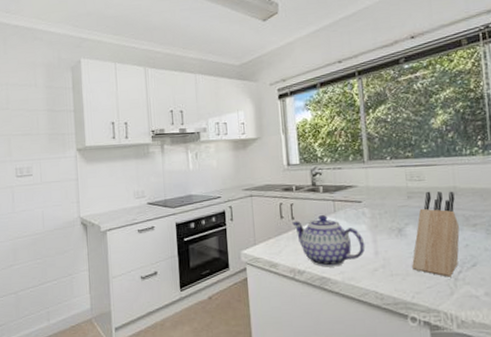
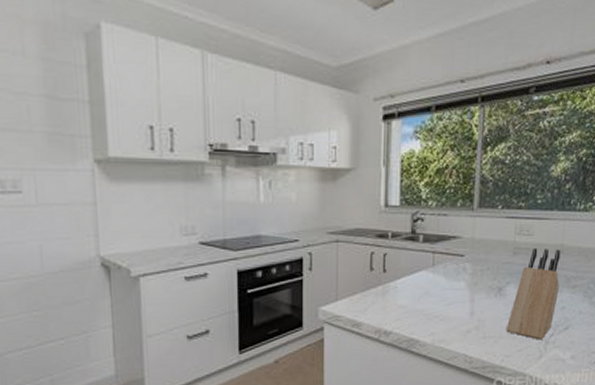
teapot: present [292,215,366,267] -> none [383,269,462,328]

